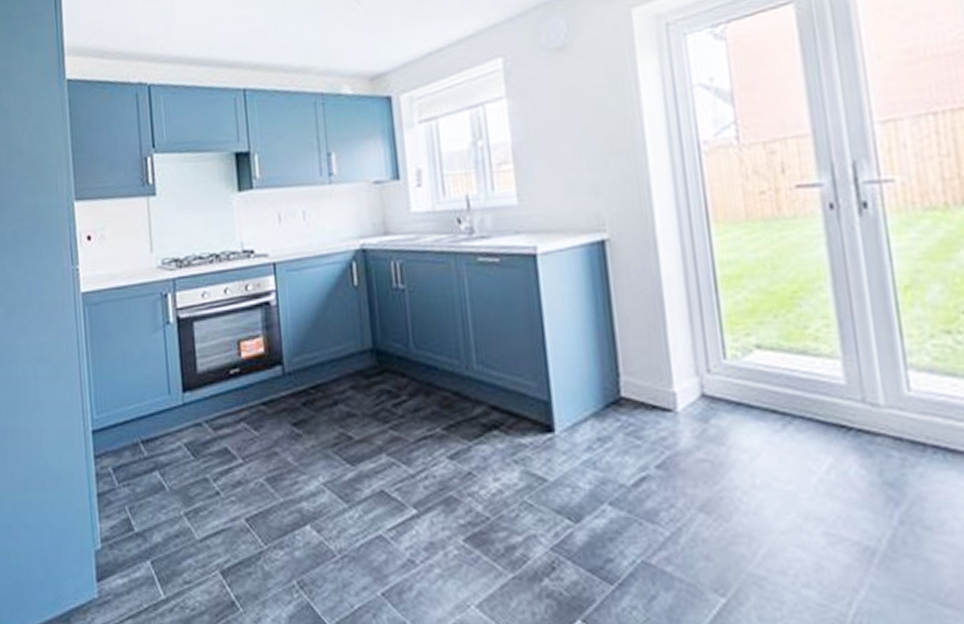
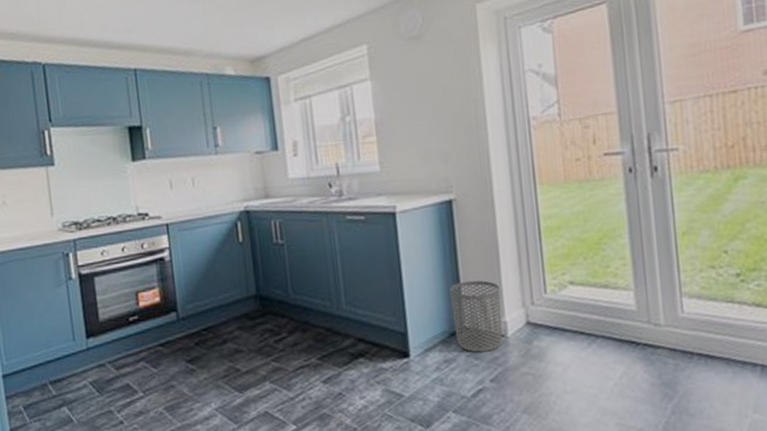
waste bin: none [603,339,671,430] -> present [450,280,503,353]

